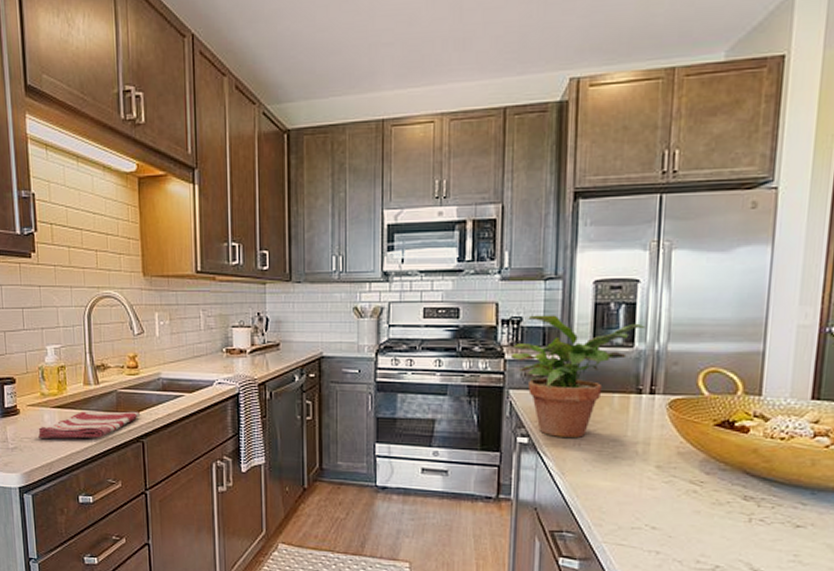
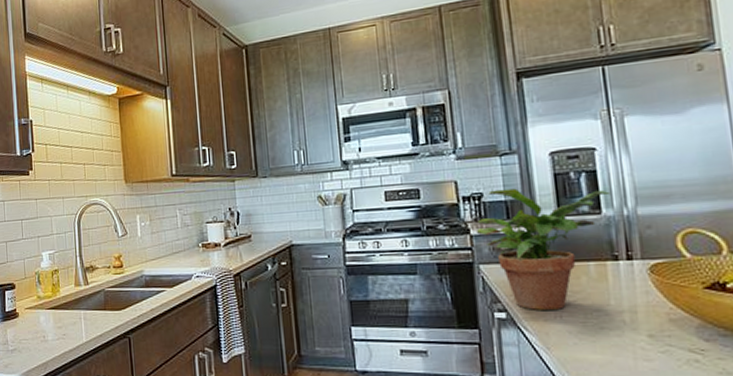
dish towel: present [37,410,141,439] -> none [34,308,127,340]

